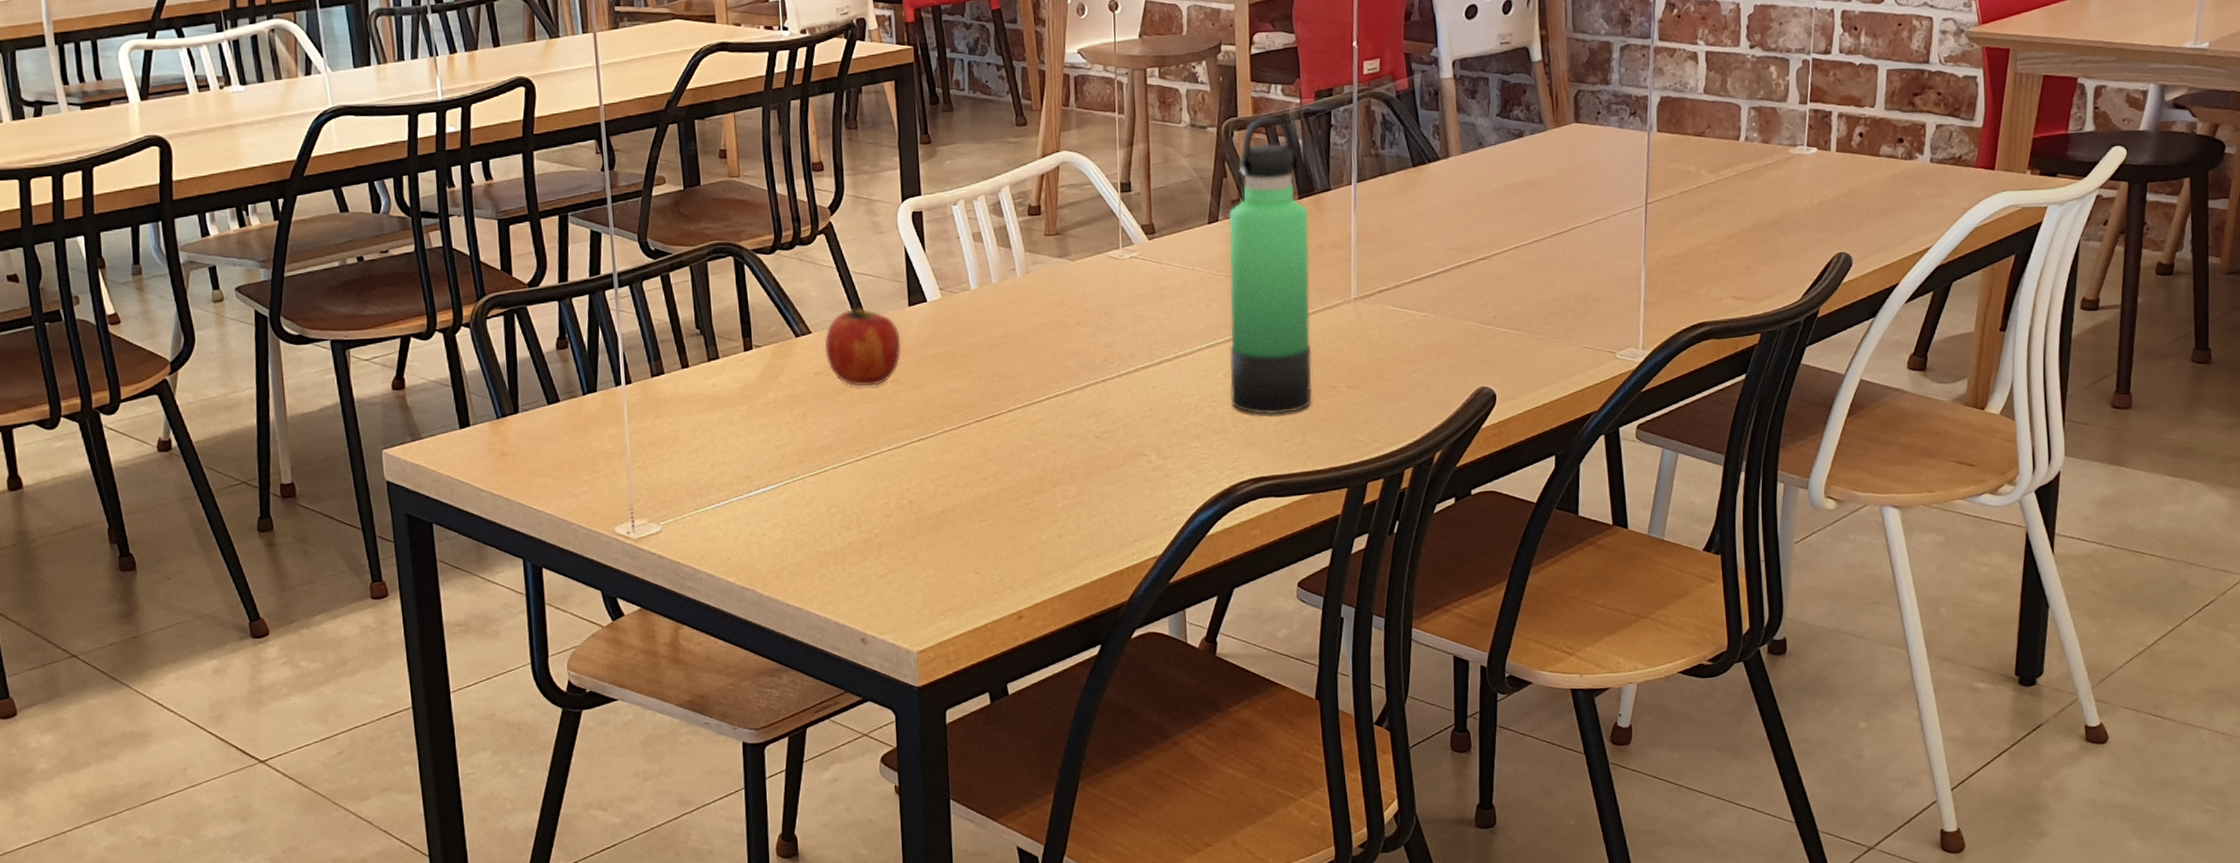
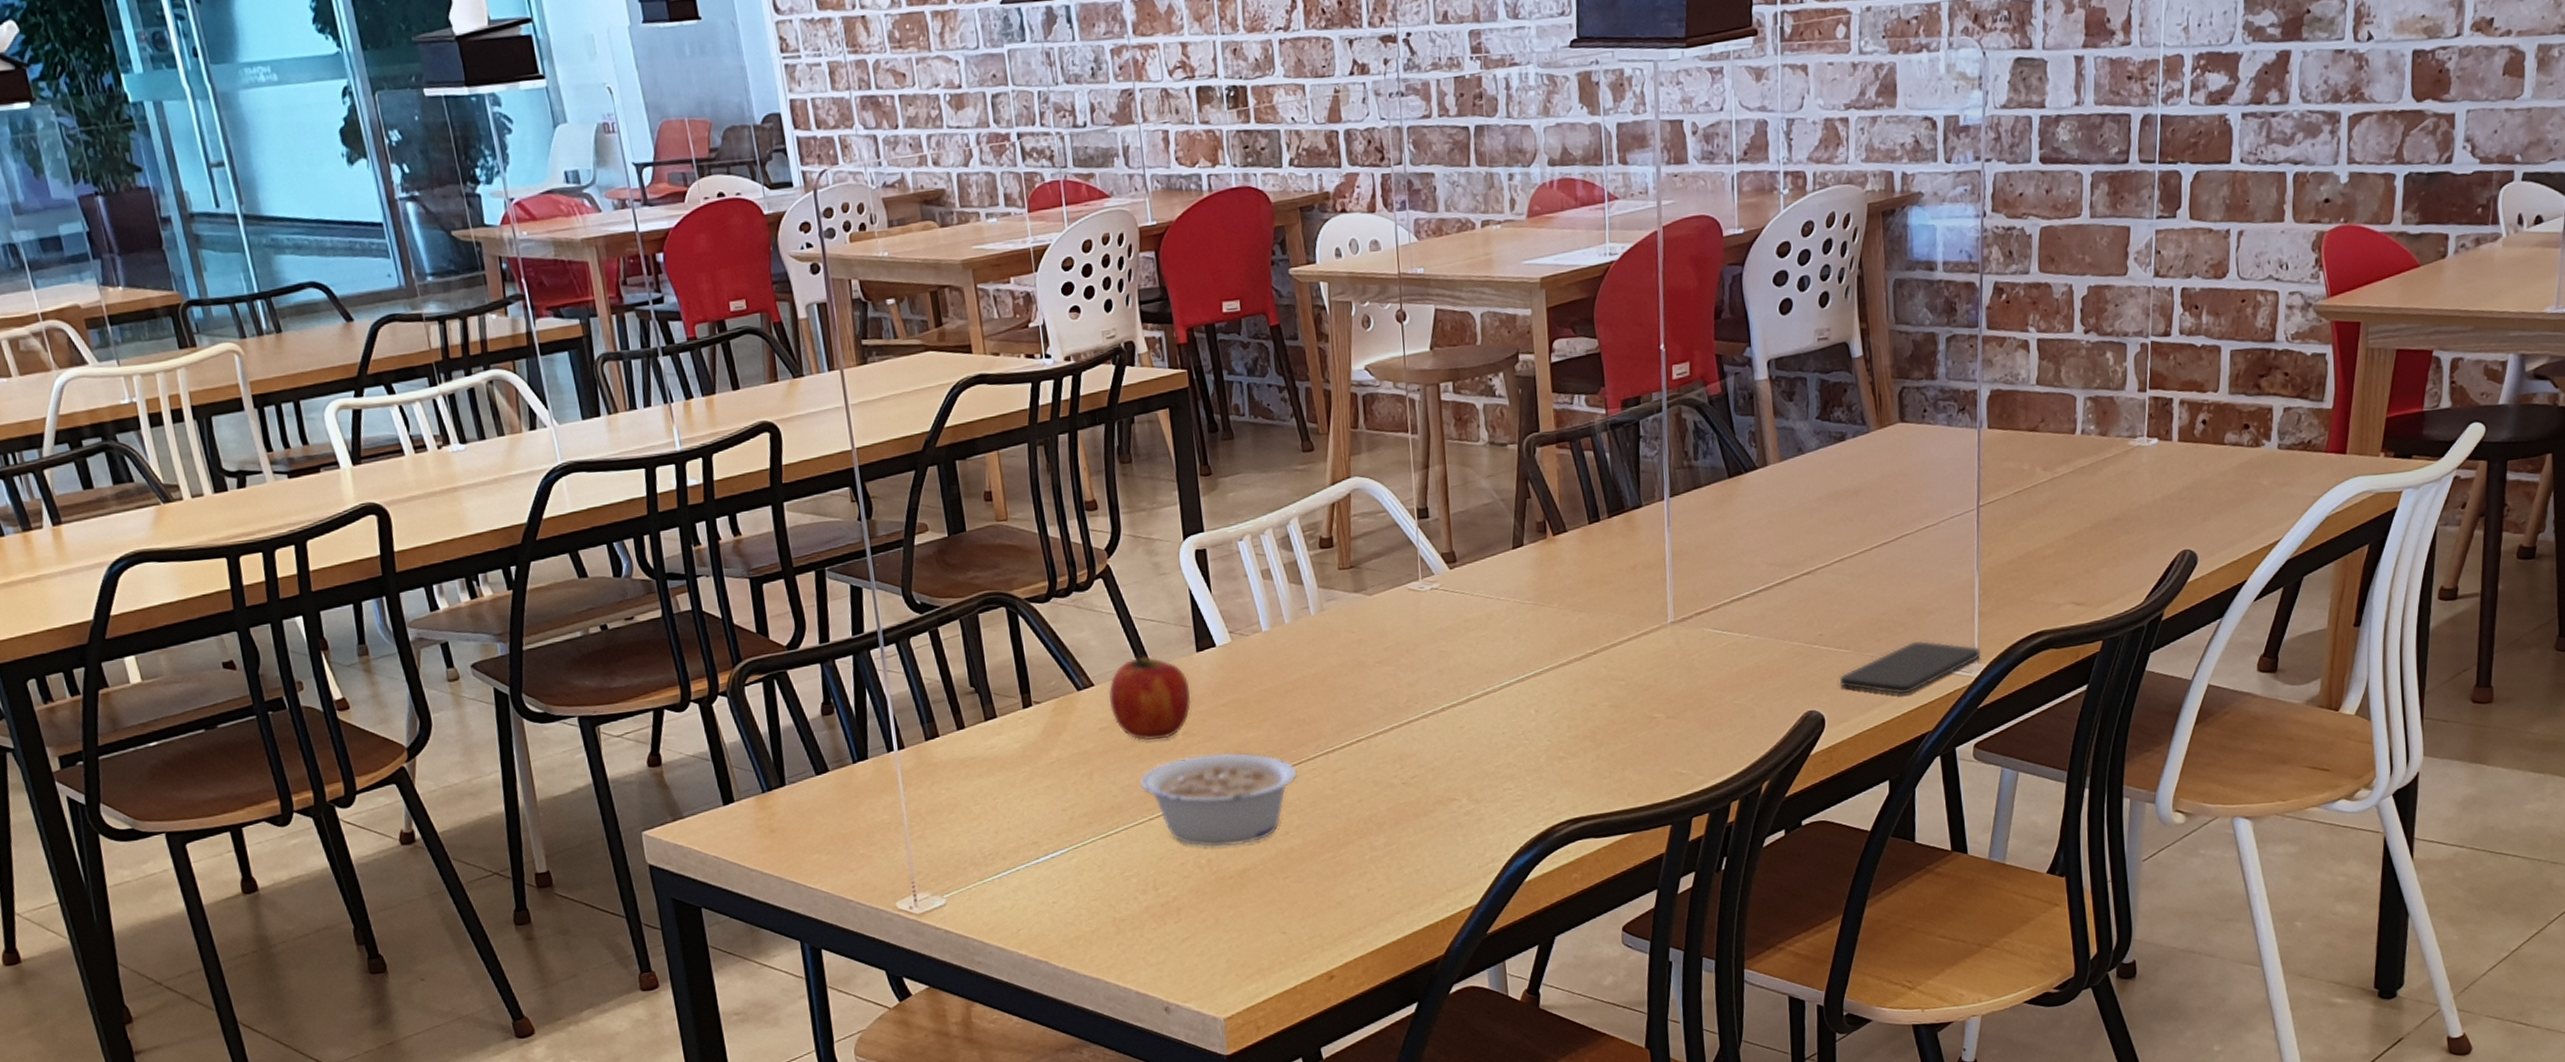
legume: none [849,401,997,489] -> present [1139,753,1297,848]
thermos bottle: present [1228,116,1312,415] -> none [1534,429,1630,751]
smartphone: none [1510,326,1646,376] -> present [1839,640,1982,695]

